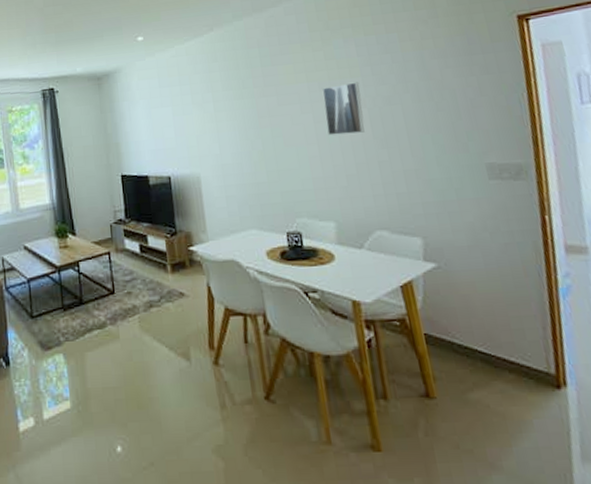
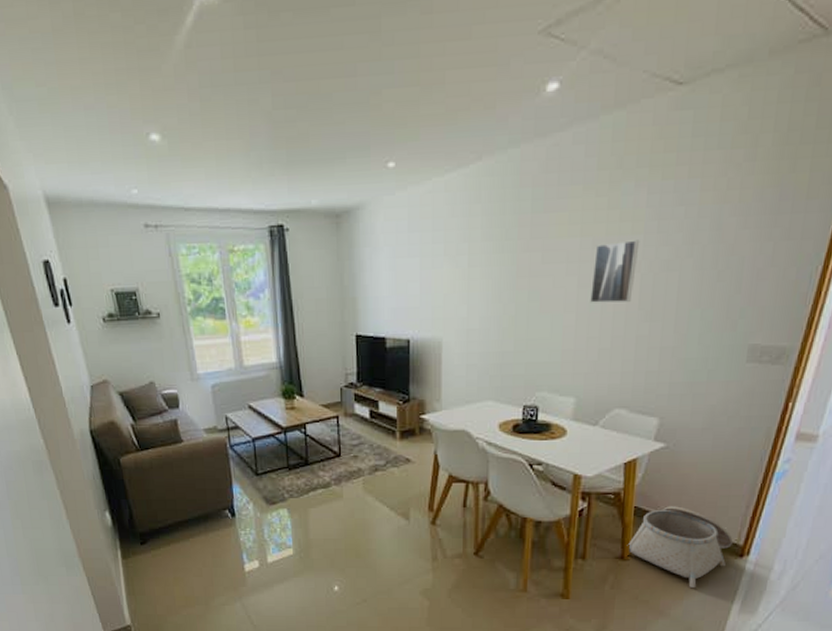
basket: none [429,331,545,430] -> present [628,506,734,588]

